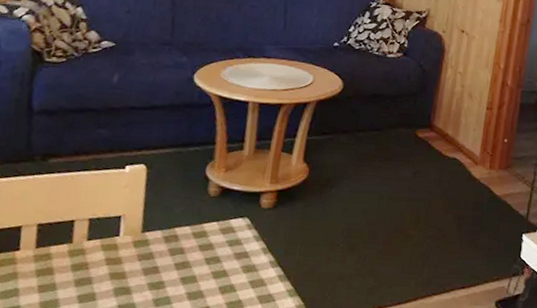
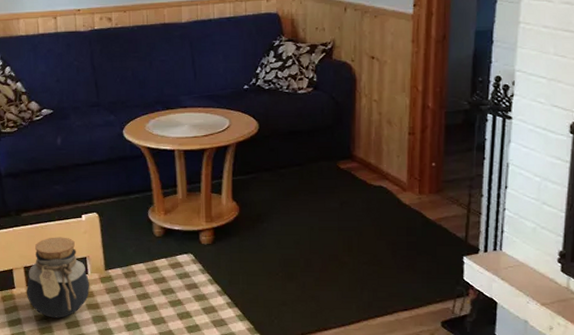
jar: none [33,189,119,290] -> present [26,237,89,318]

